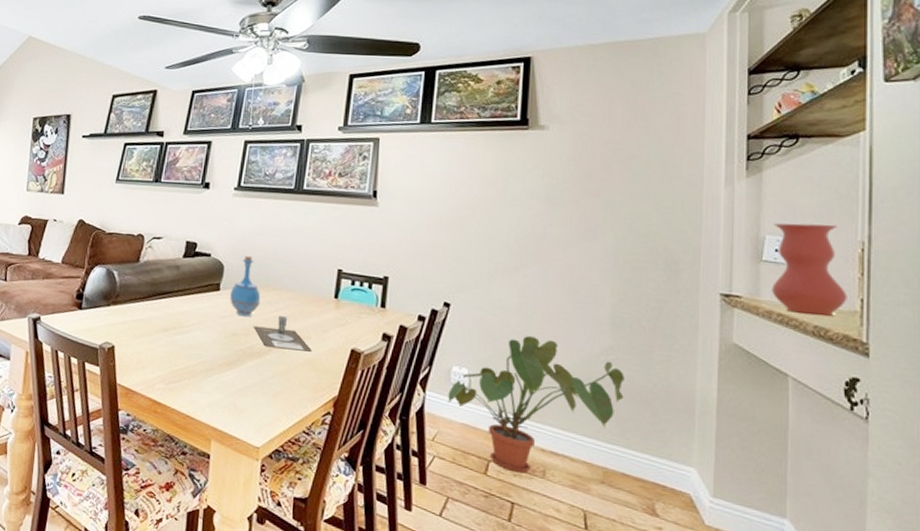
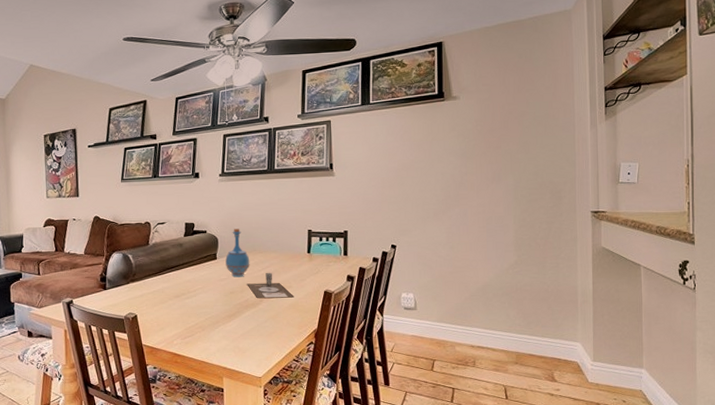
house plant: present [448,336,625,474] -> none [400,262,527,366]
vase: present [772,223,847,316] -> none [627,149,679,218]

